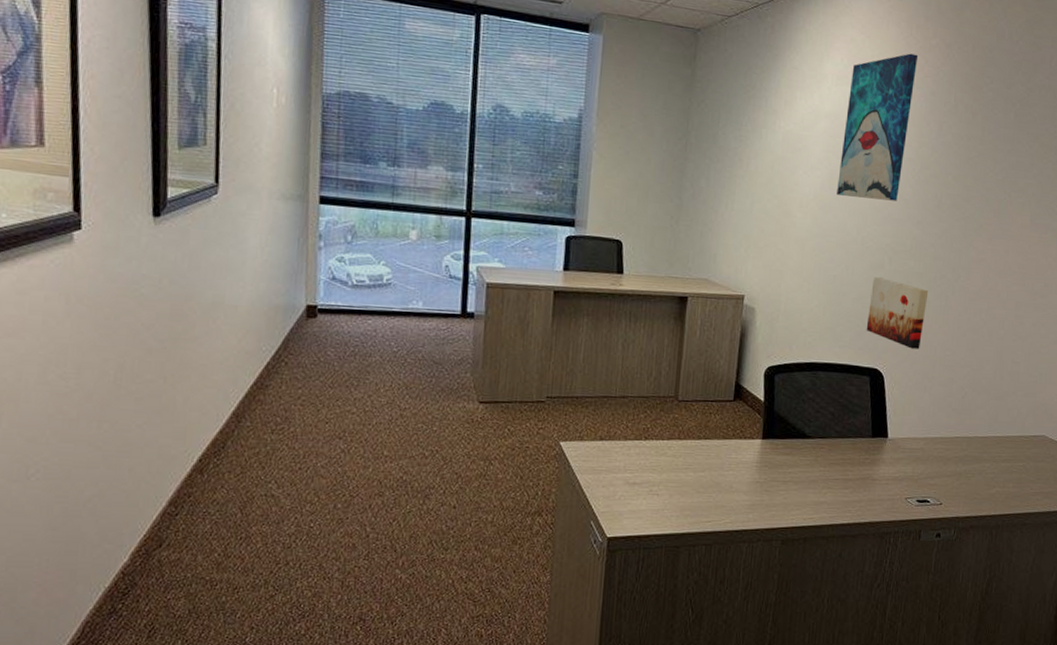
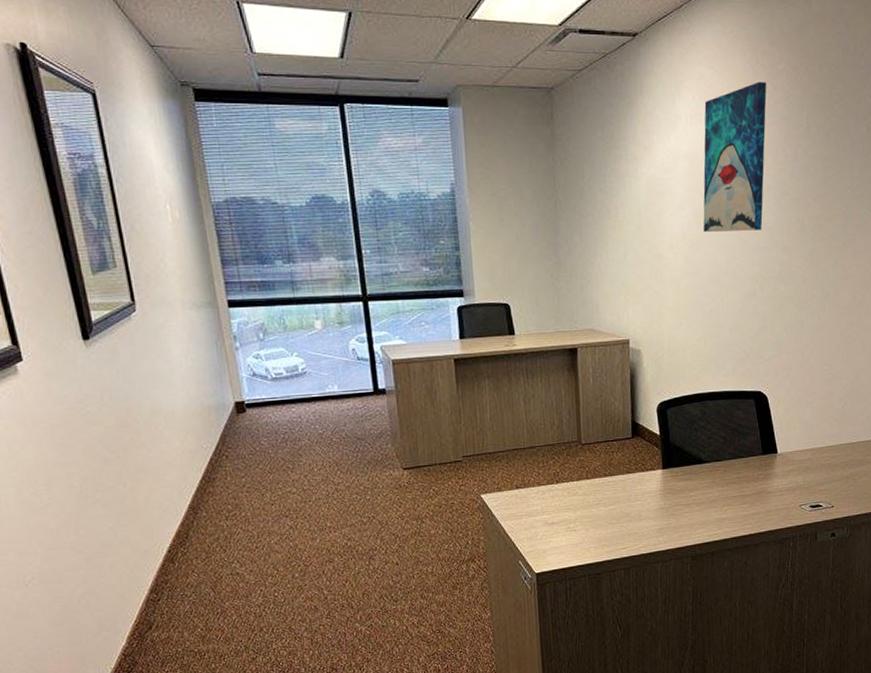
wall art: present [866,277,929,349] -> none [746,305,801,369]

